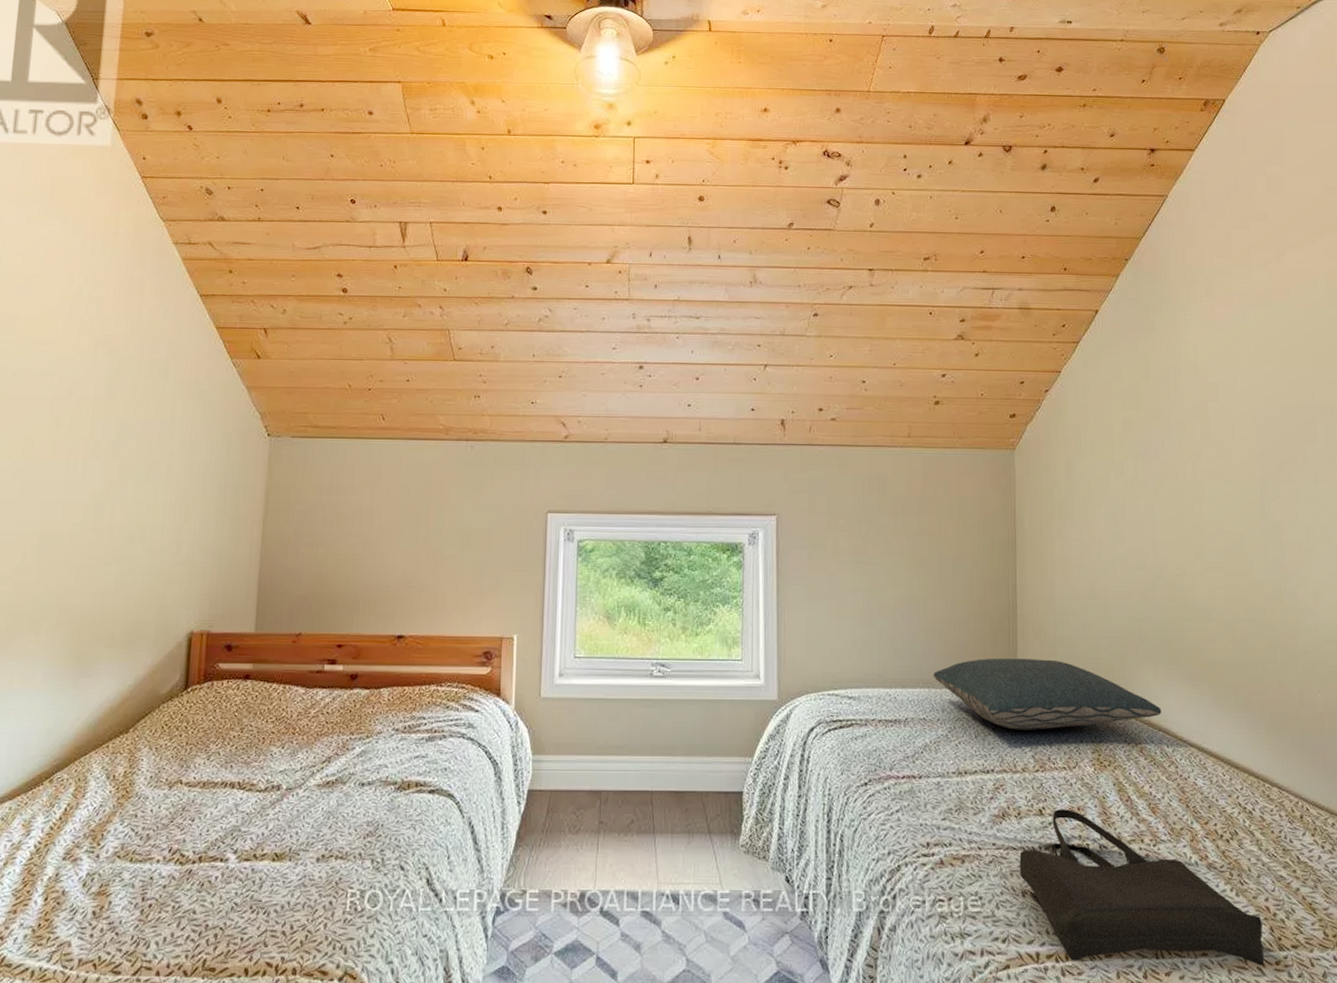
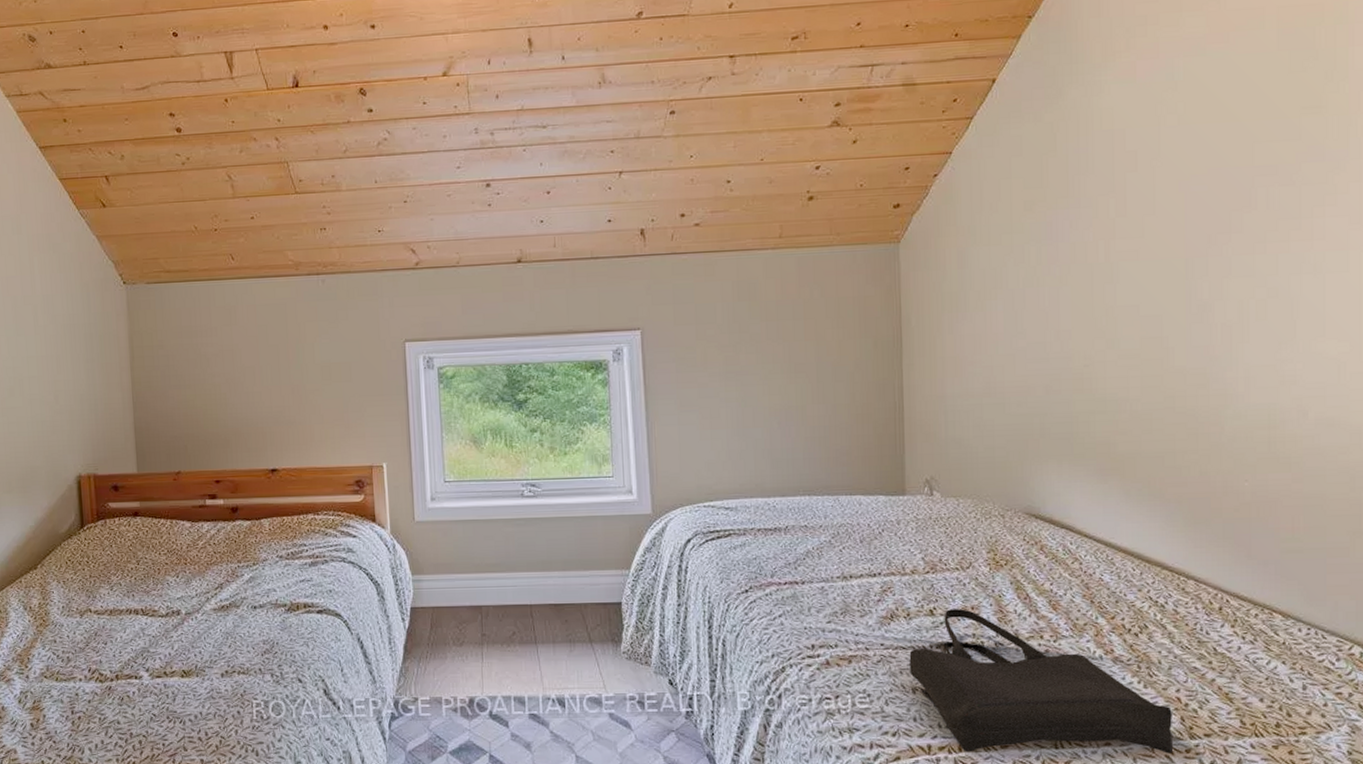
pillow: present [933,658,1162,730] -> none [814,460,1065,533]

